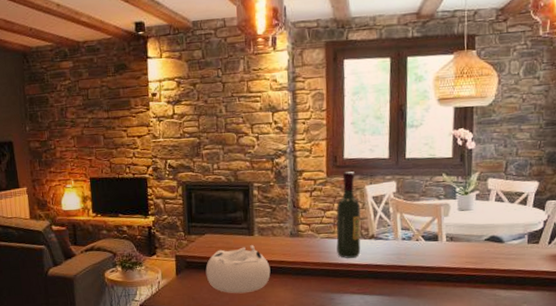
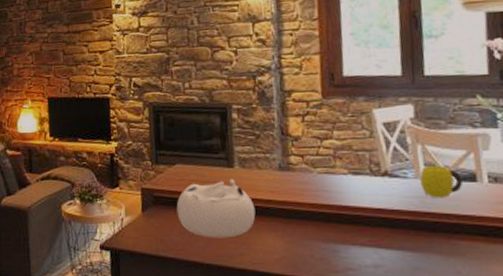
wine bottle: present [336,171,361,258] -> none [336,91,371,200]
cup: none [398,229,428,255] -> present [420,165,462,198]

